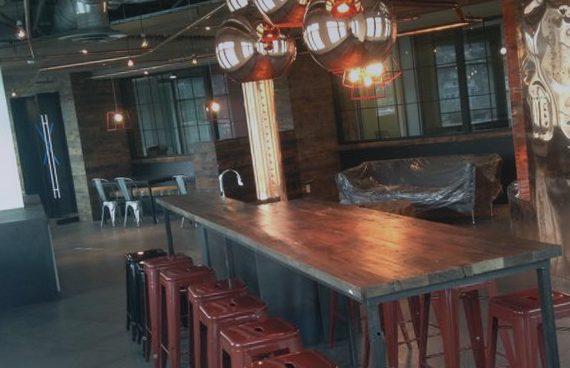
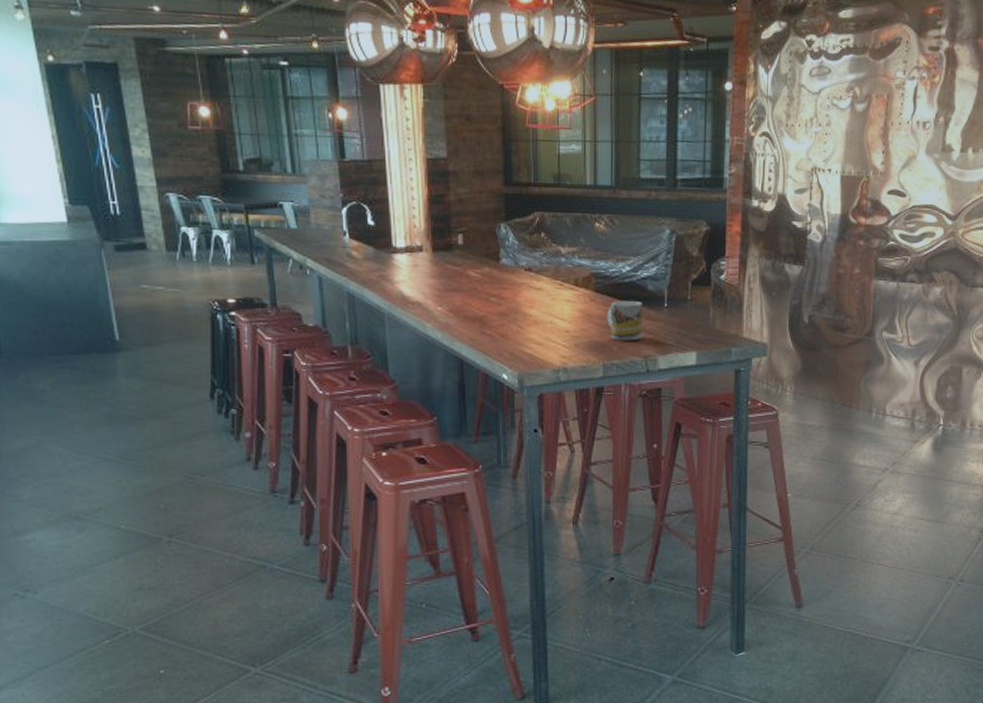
mug: none [427,222,457,255] -> present [606,301,643,341]

